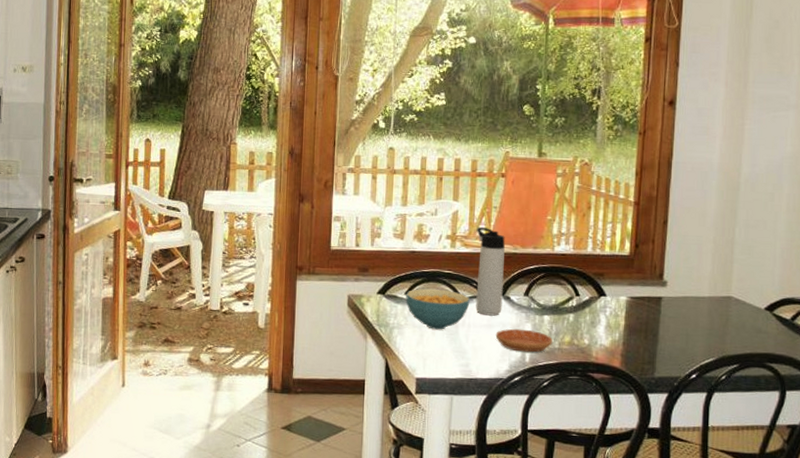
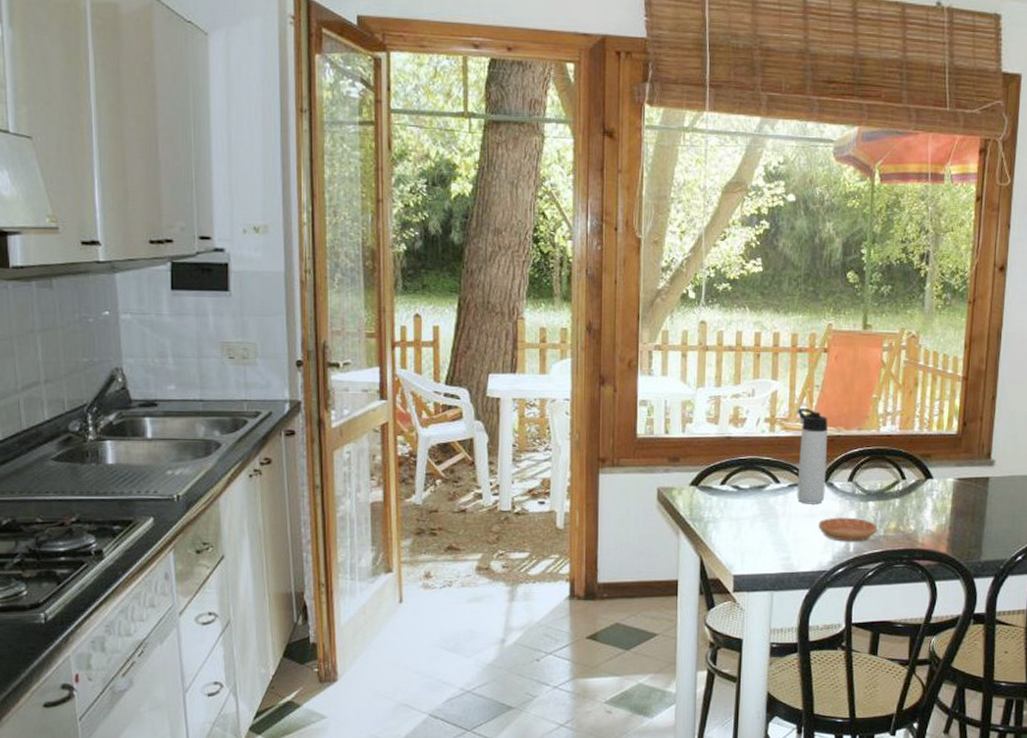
cereal bowl: present [406,288,470,330] -> none [721,477,791,522]

